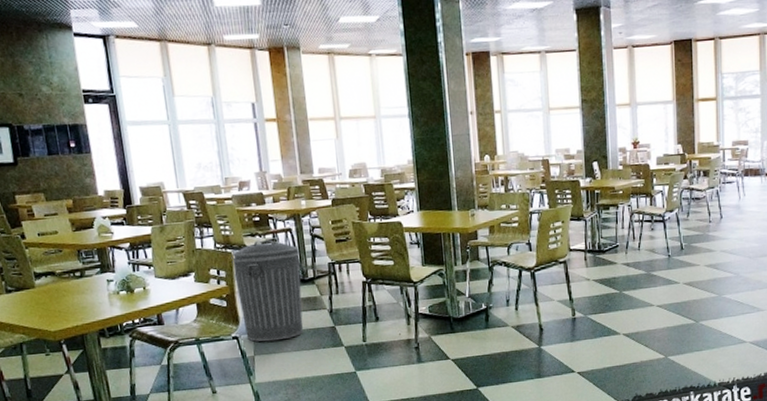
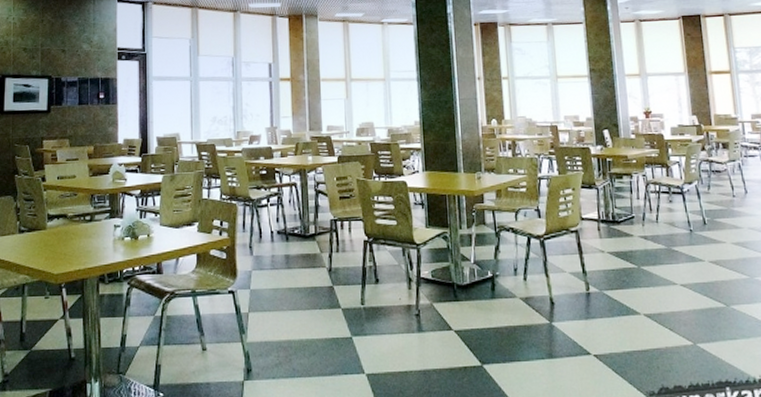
trash can: present [231,239,303,342] -> none [235,193,302,298]

